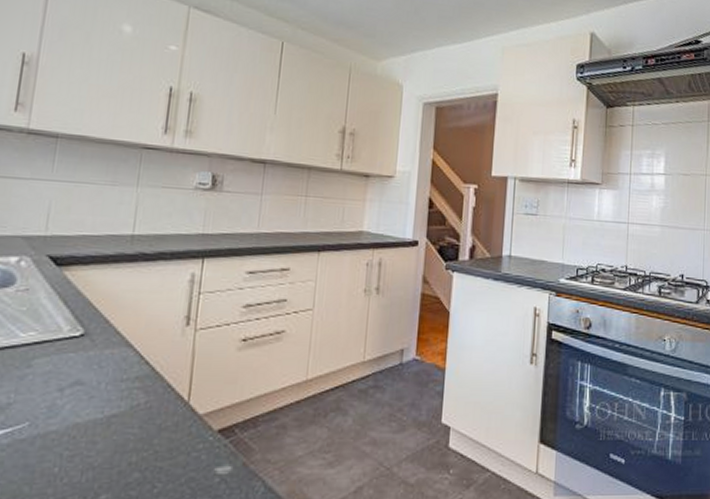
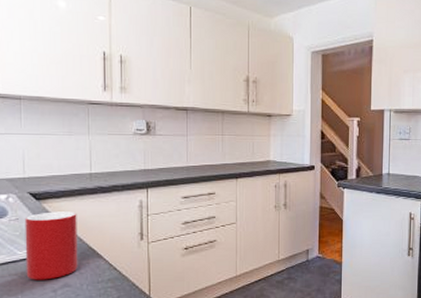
cup: none [26,282,107,374] -> present [24,211,78,280]

